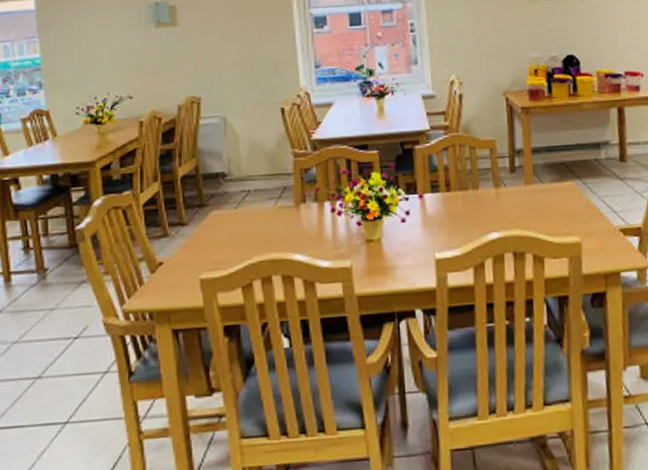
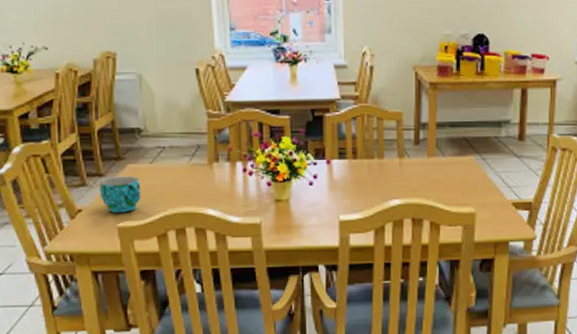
cup: none [182,223,225,264] -> present [99,176,141,213]

